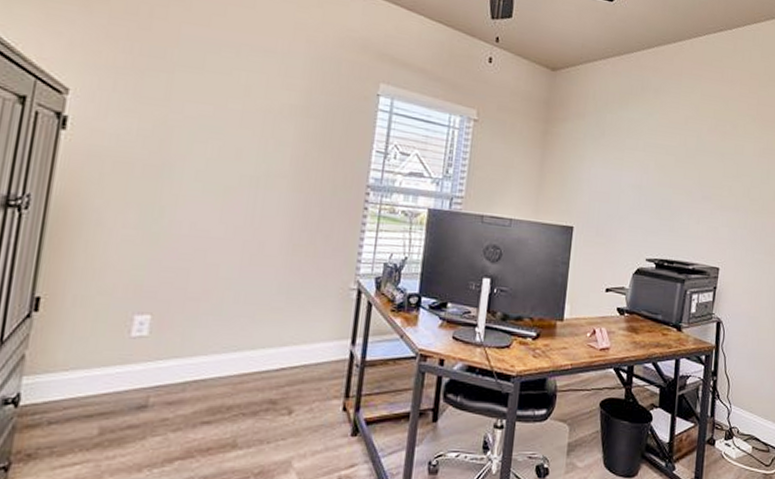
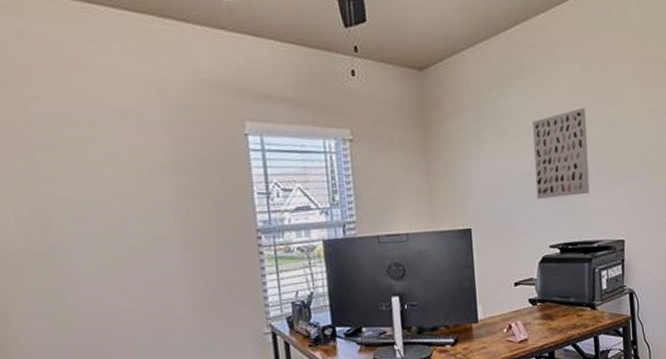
wall art: none [641,135,701,217] -> present [533,108,590,199]

